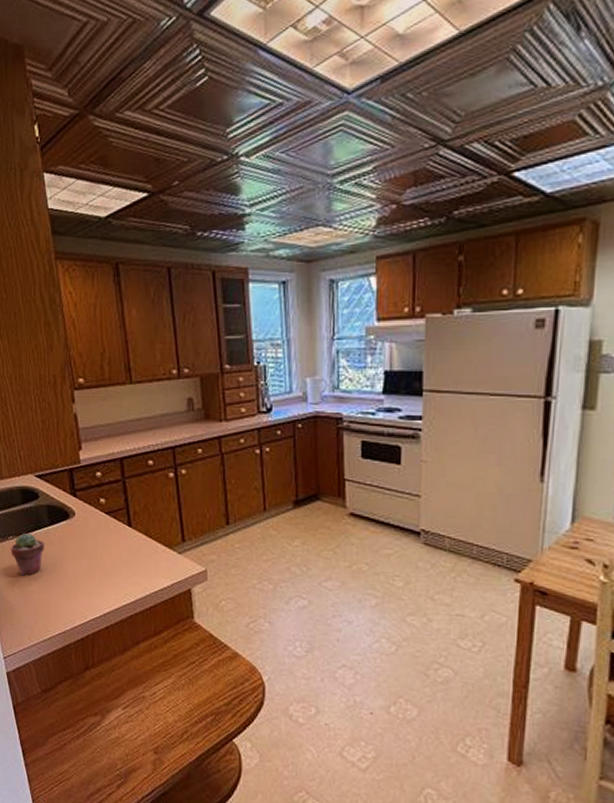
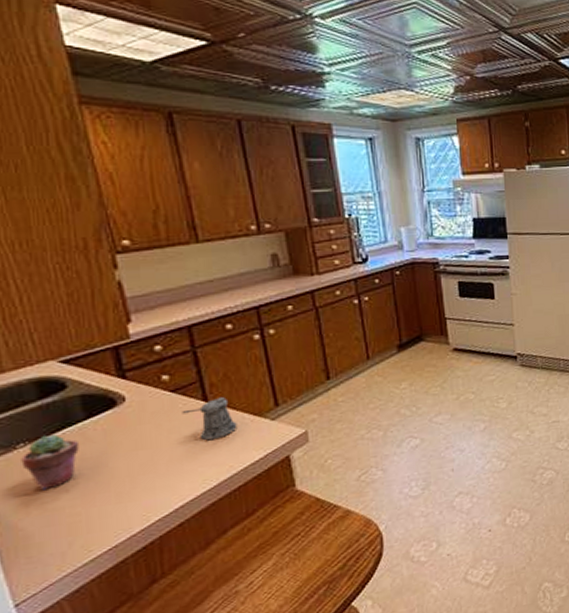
pepper shaker: none [112,525,152,562] -> present [182,397,237,441]

